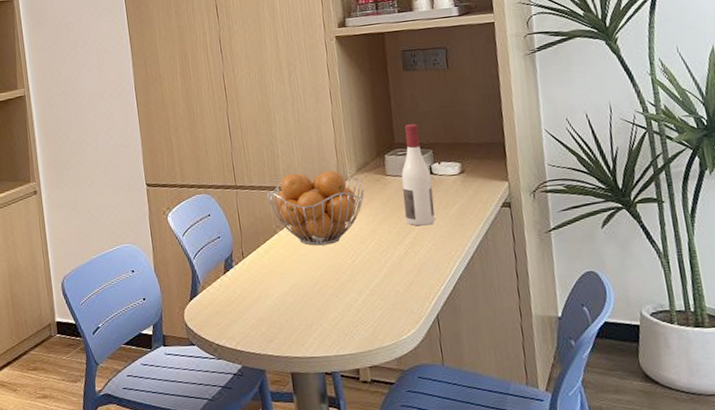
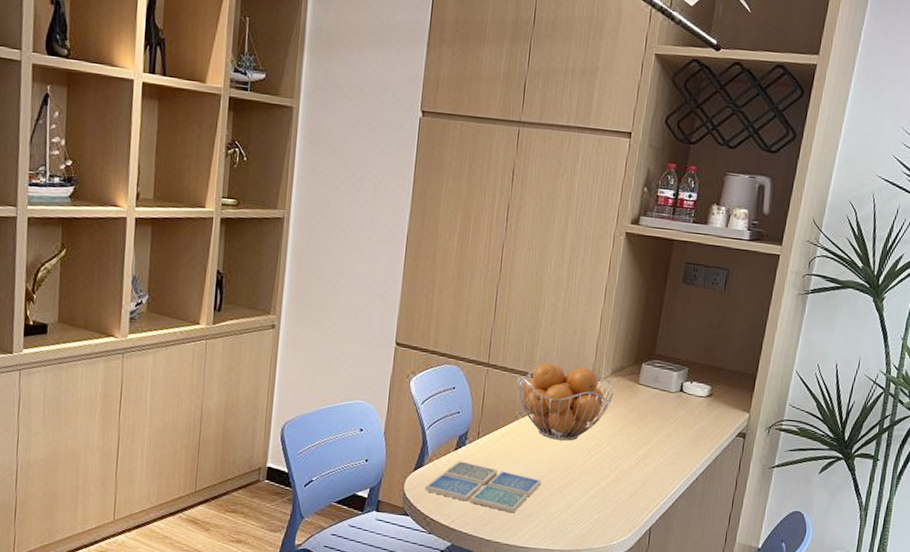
drink coaster: none [203,283,315,326] -> present [424,461,541,513]
wine bottle: present [401,123,436,226] -> none [645,337,682,441]

